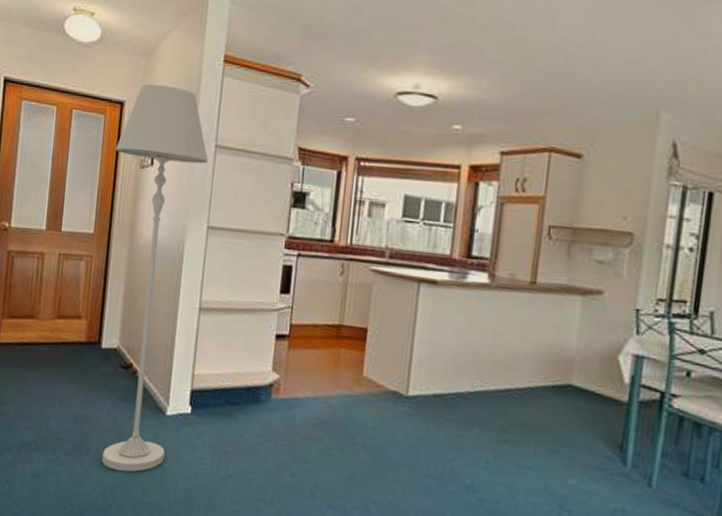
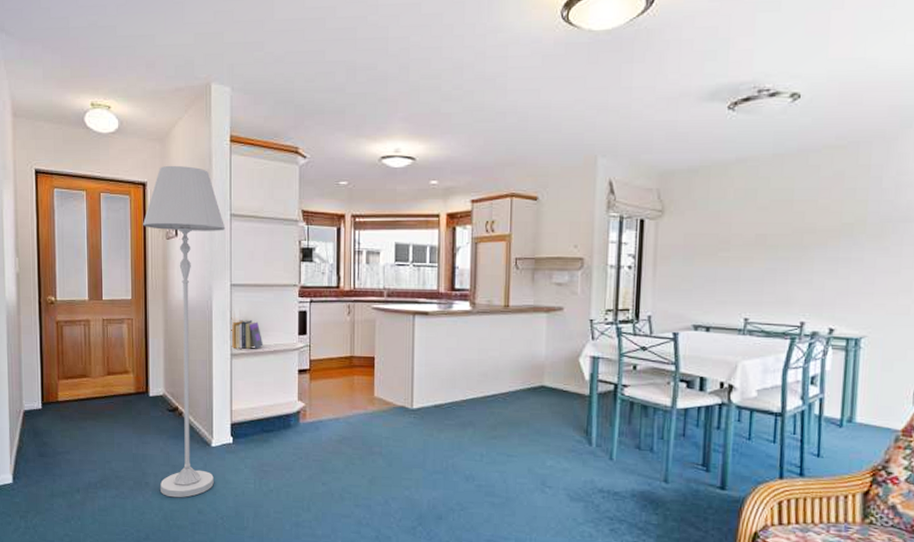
books: none [203,269,239,306] -> present [233,320,264,349]

